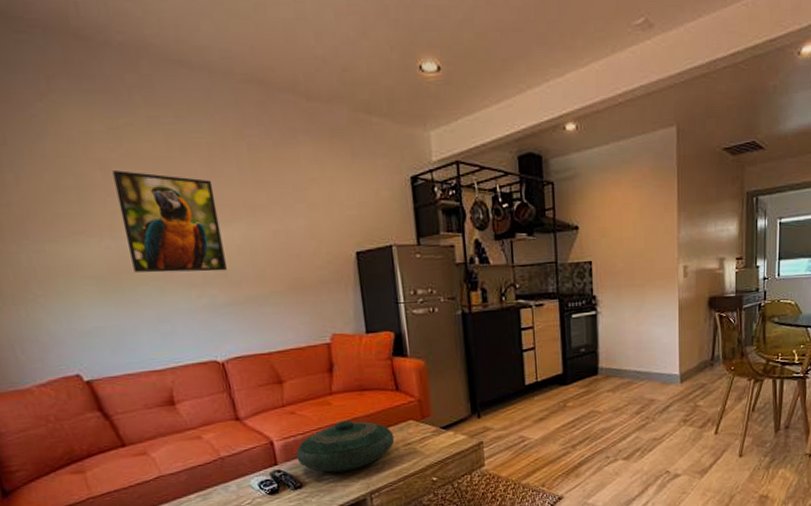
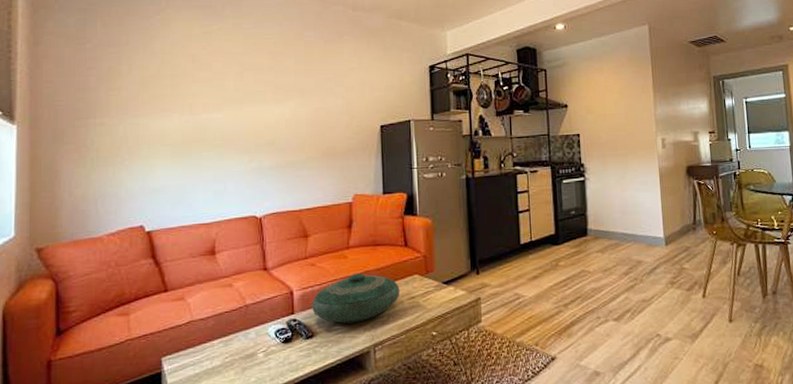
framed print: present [112,170,227,273] -> none [201,63,275,142]

